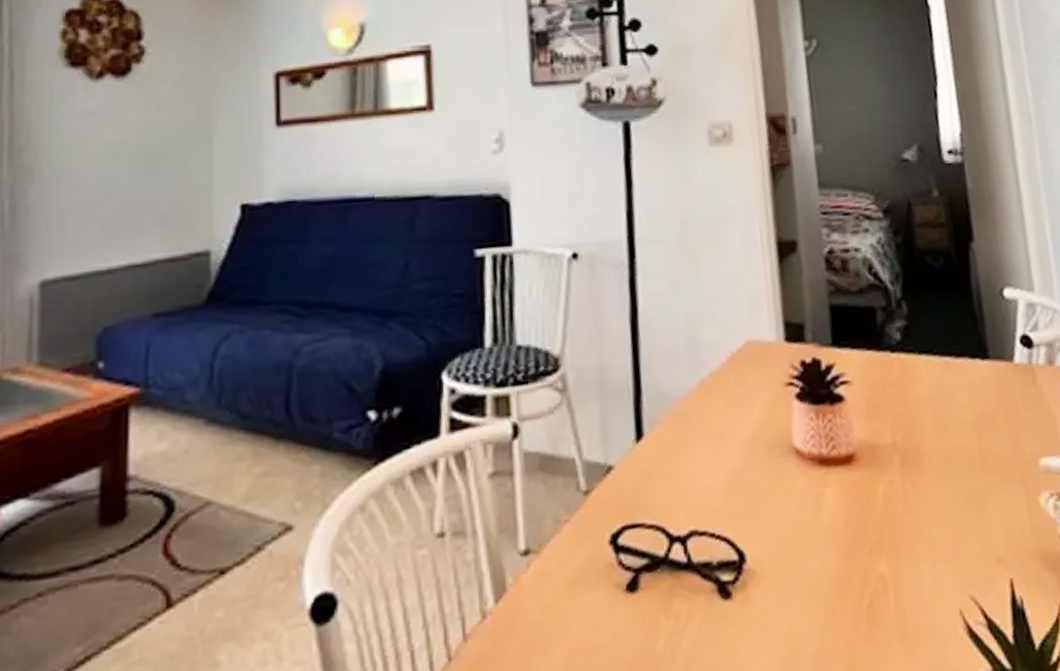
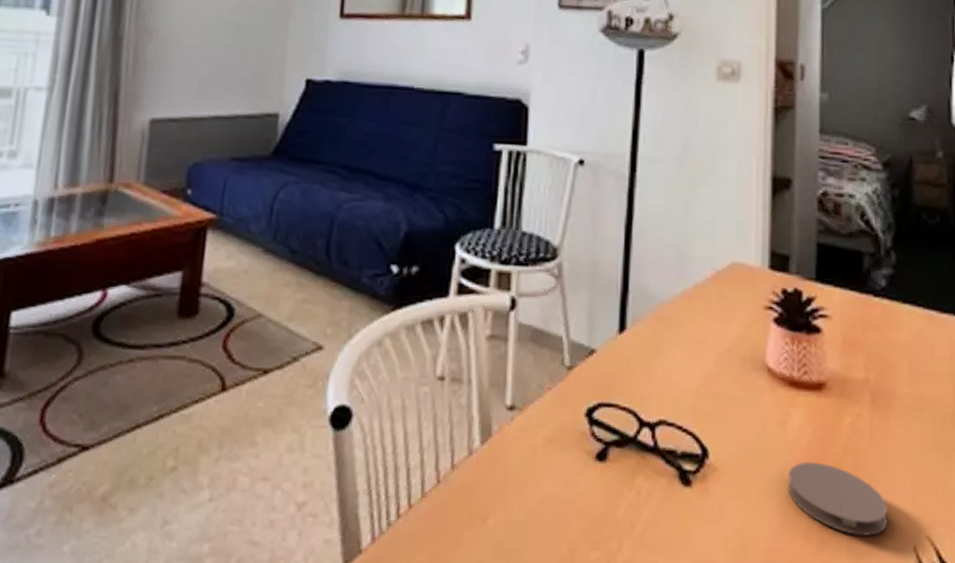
coaster: none [829,541,932,613] -> present [787,461,888,536]

